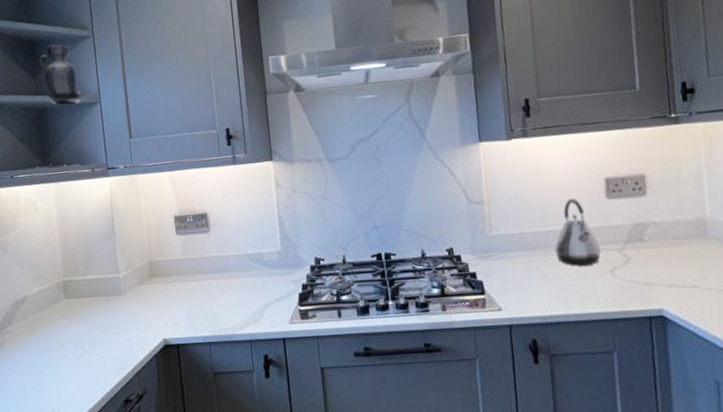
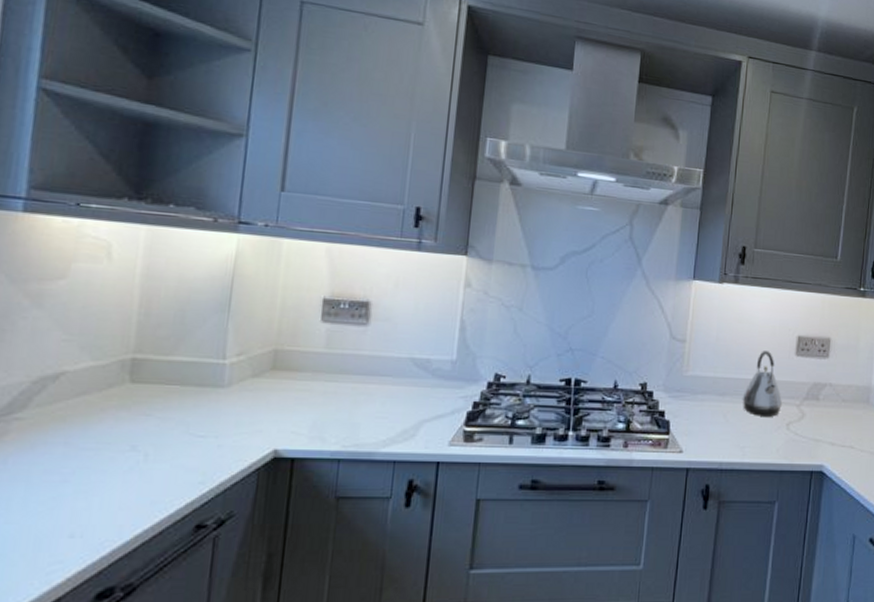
ceramic jug: present [39,44,81,106] -> none [162,44,220,130]

